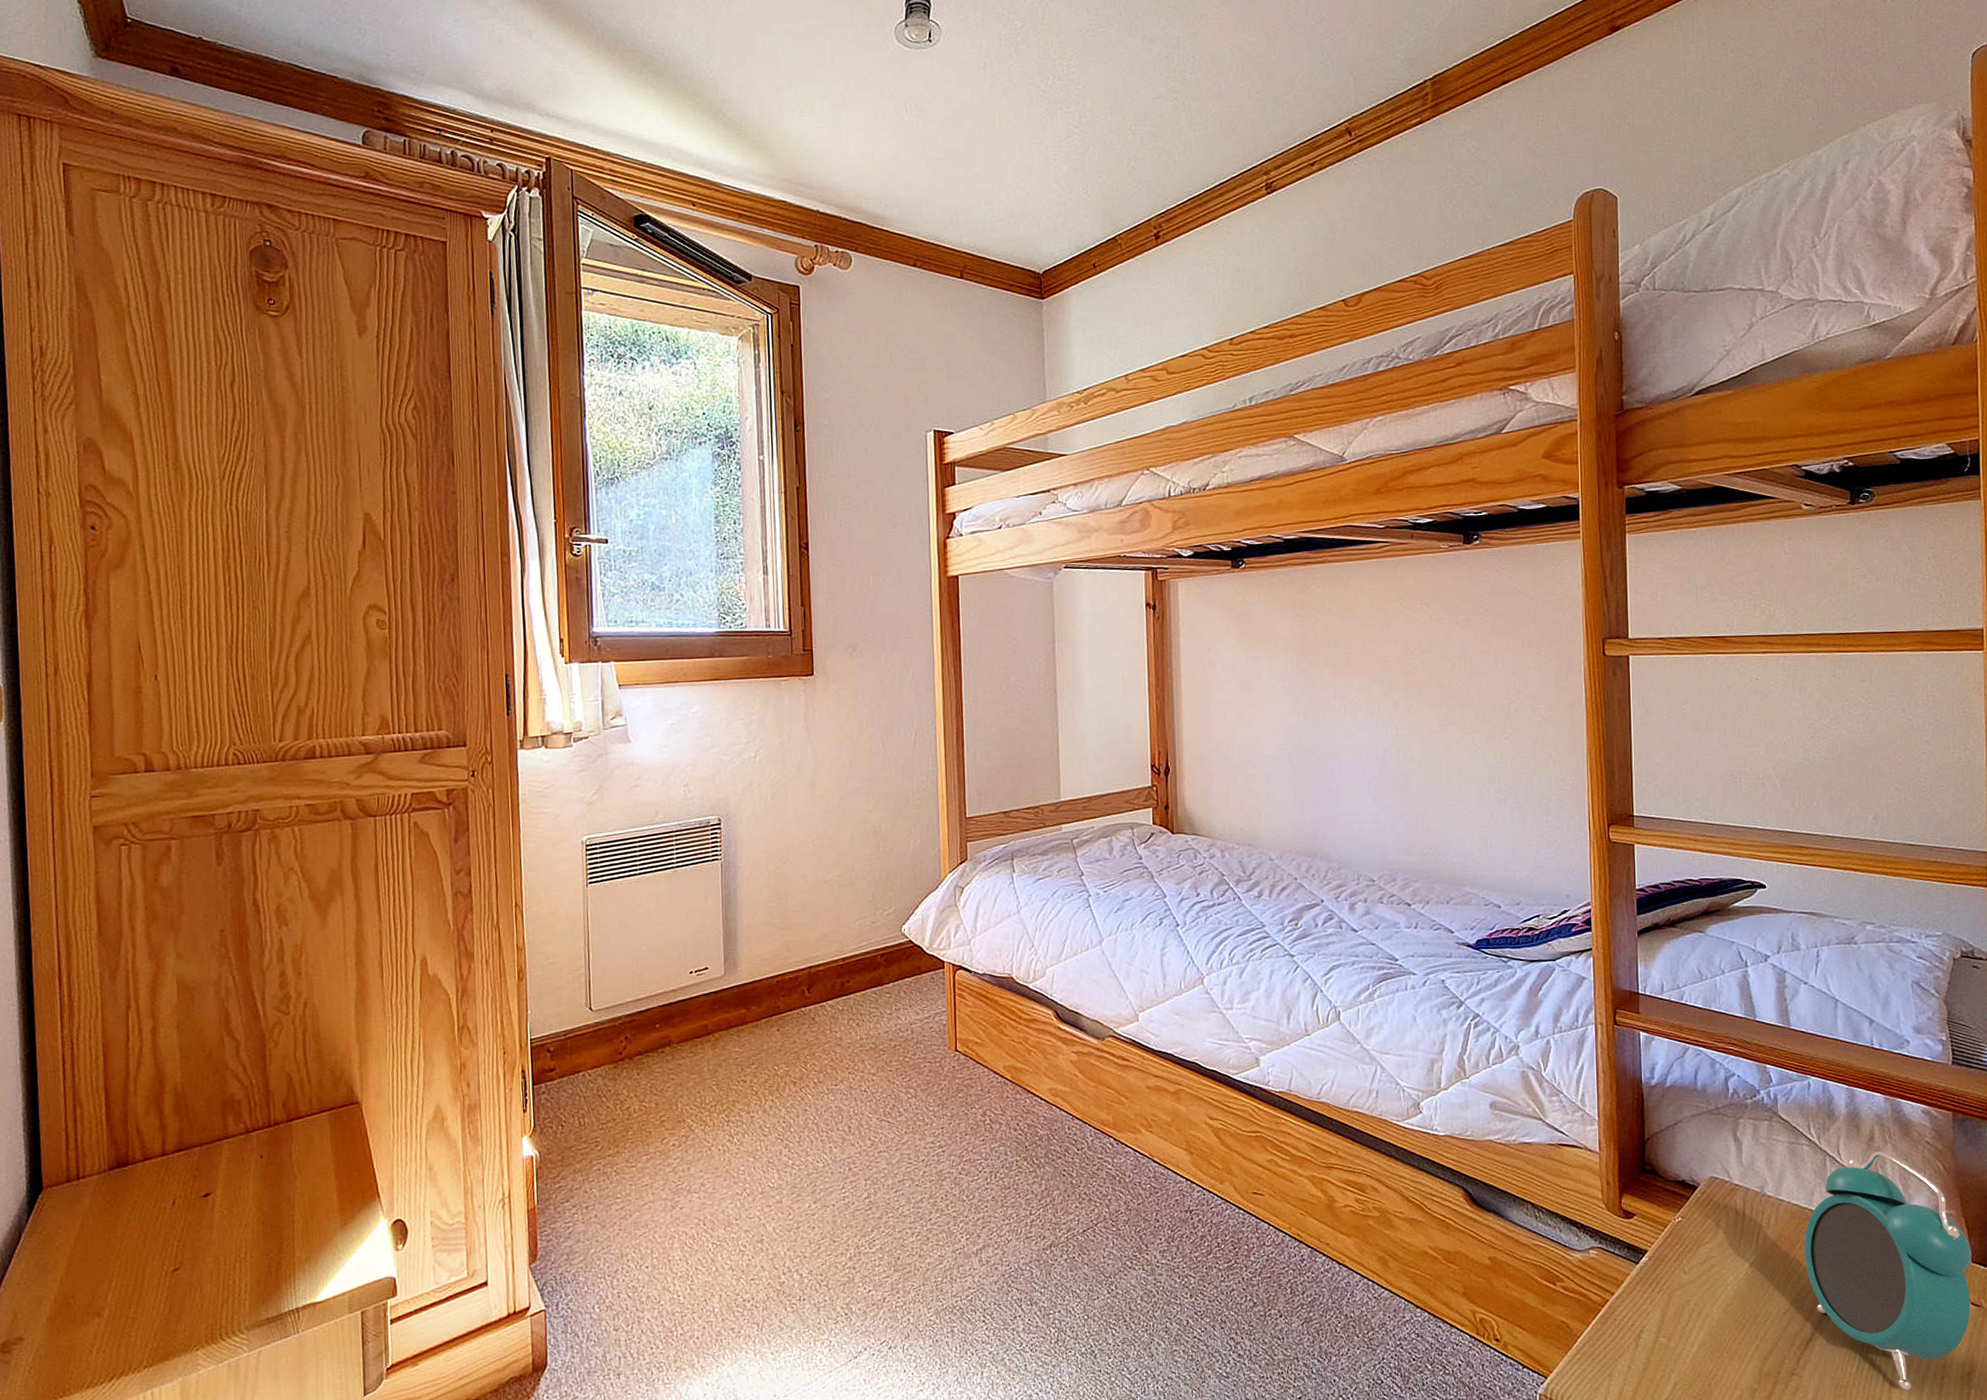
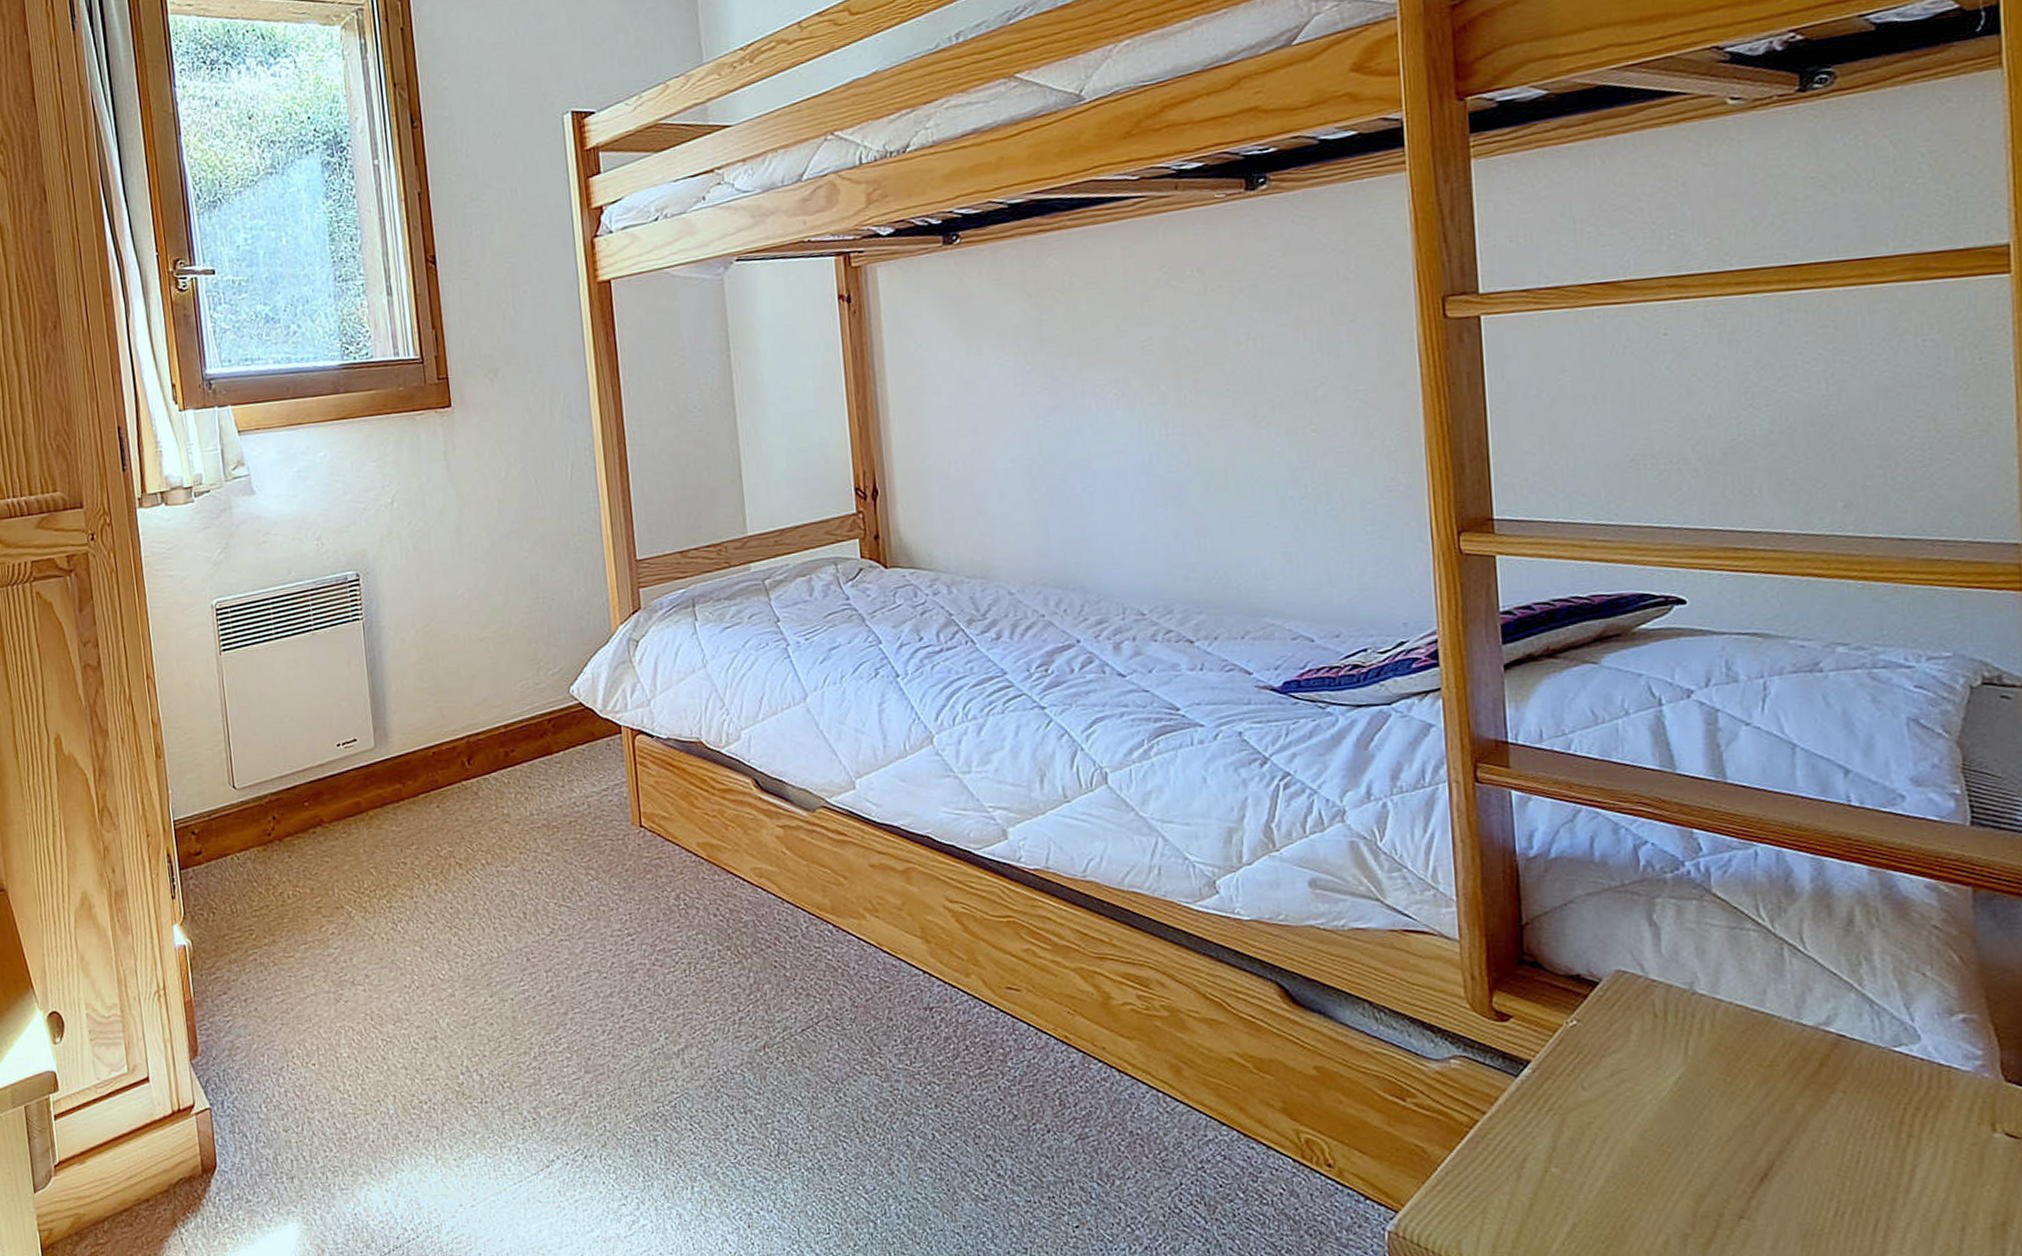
alarm clock: present [1804,1151,1972,1390] -> none [1753,938,2005,1242]

